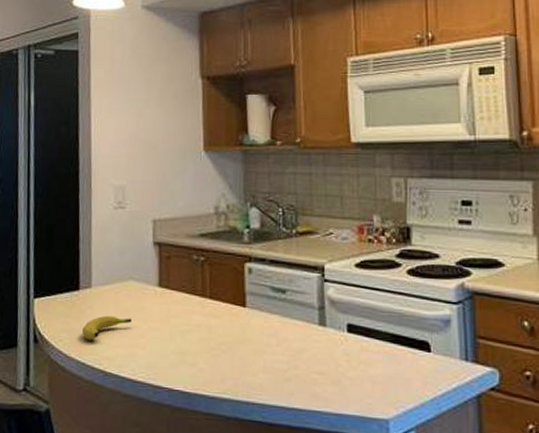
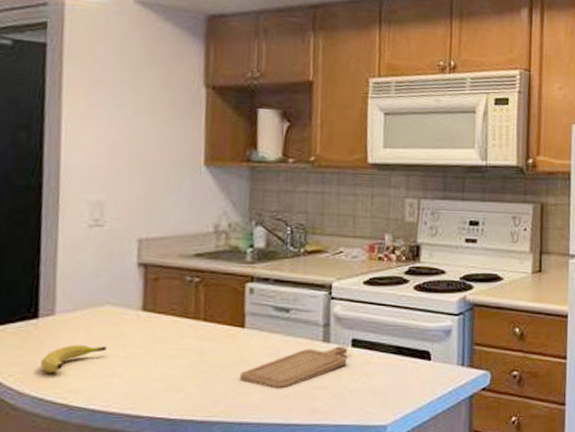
chopping board: none [243,330,344,371] -> present [239,346,348,389]

